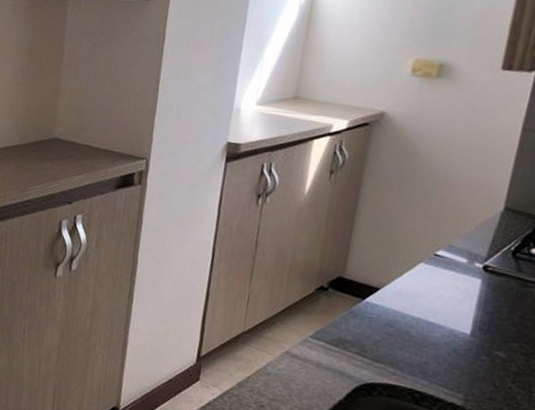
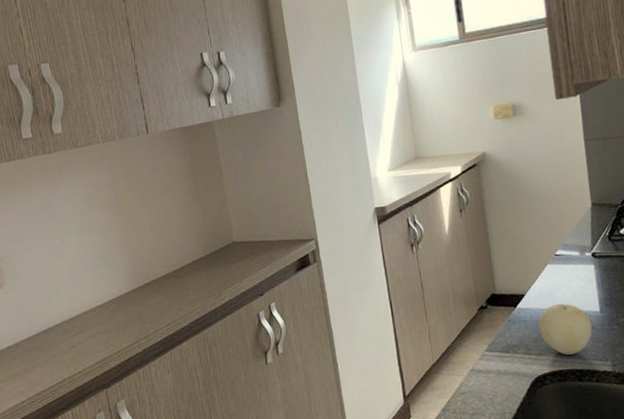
fruit: none [384,310,455,373] -> present [538,303,592,355]

